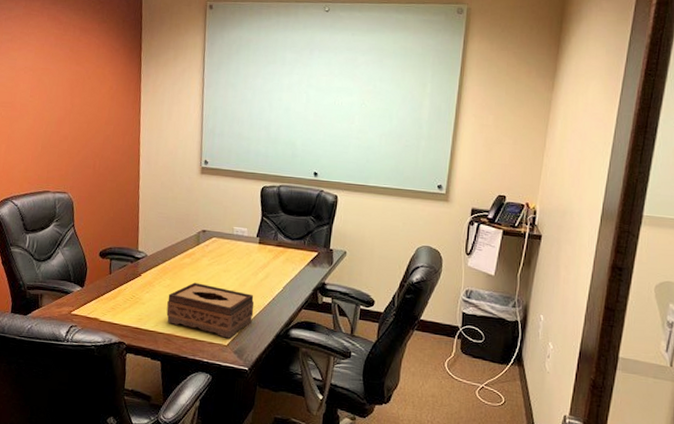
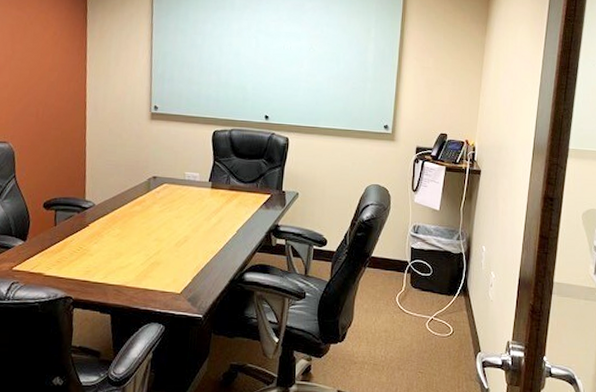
tissue box: present [166,282,254,339] -> none [116,230,208,286]

